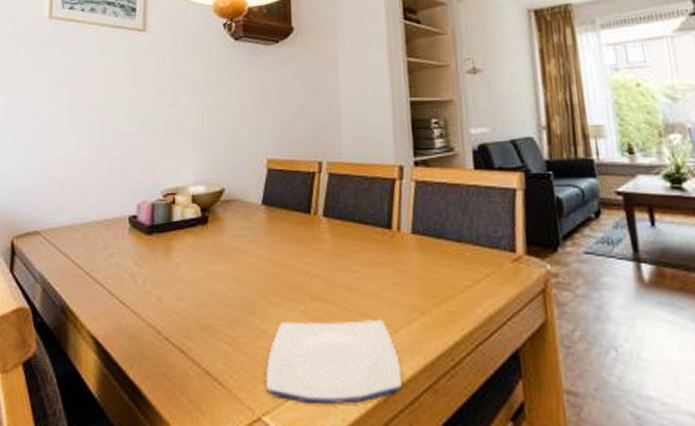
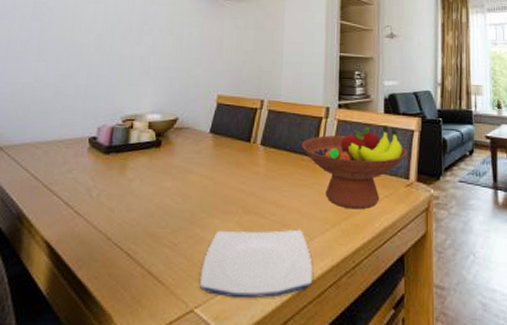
fruit bowl: none [372,185,510,293] -> present [301,125,408,210]

